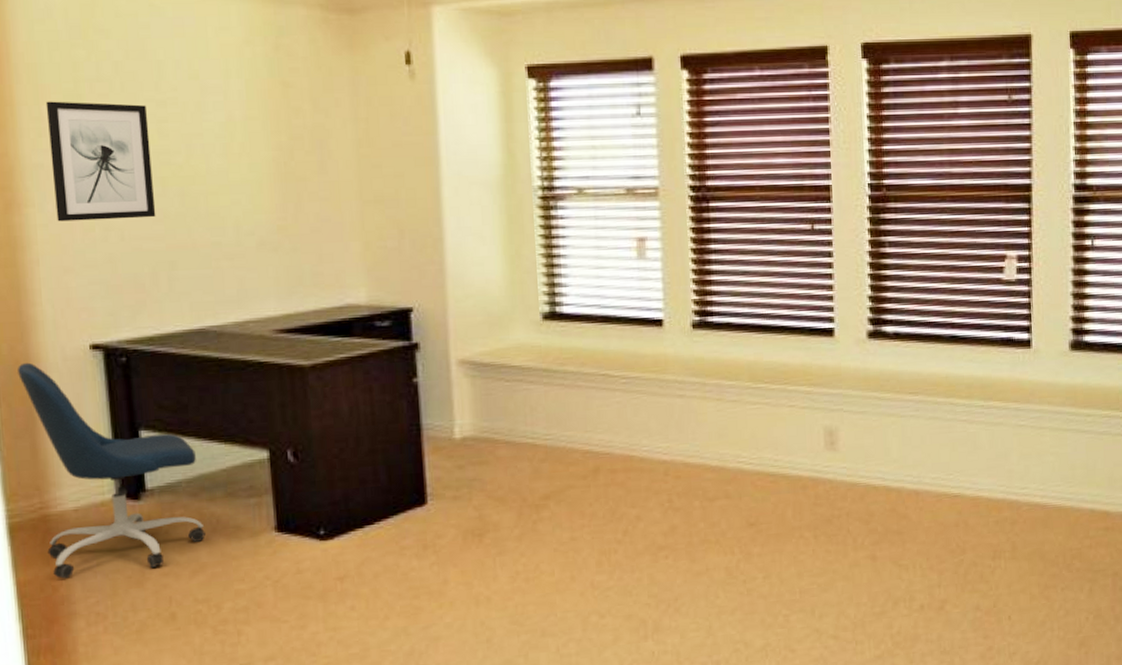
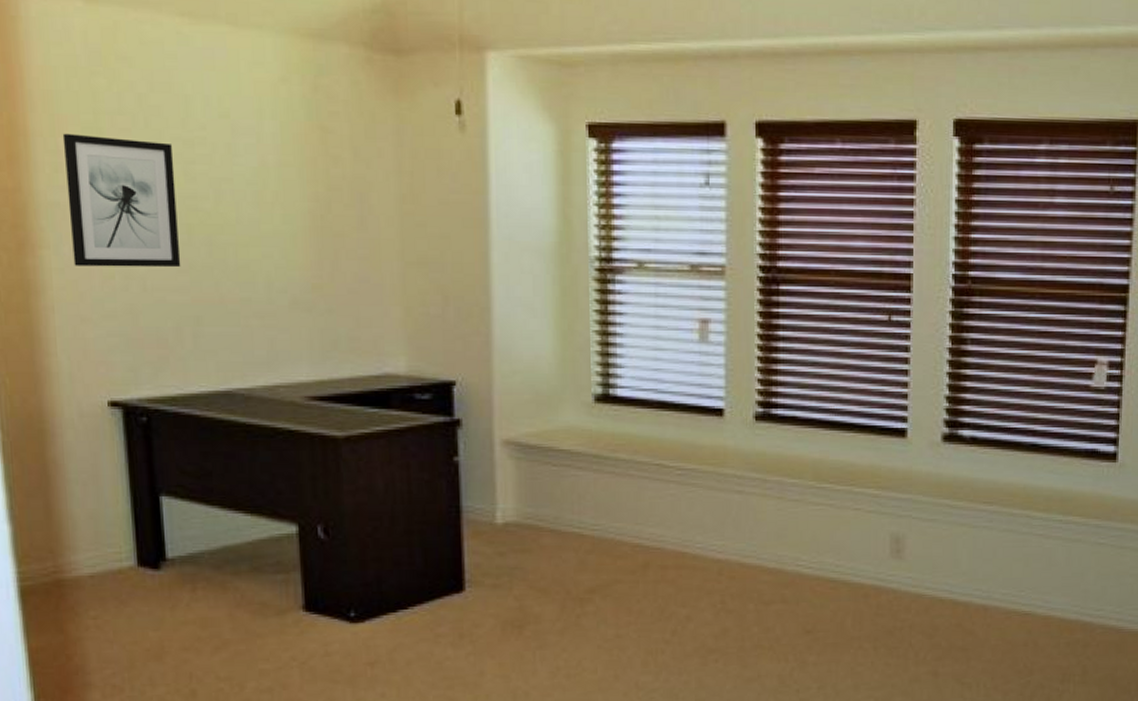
office chair: present [18,362,205,579] -> none [31,416,229,648]

